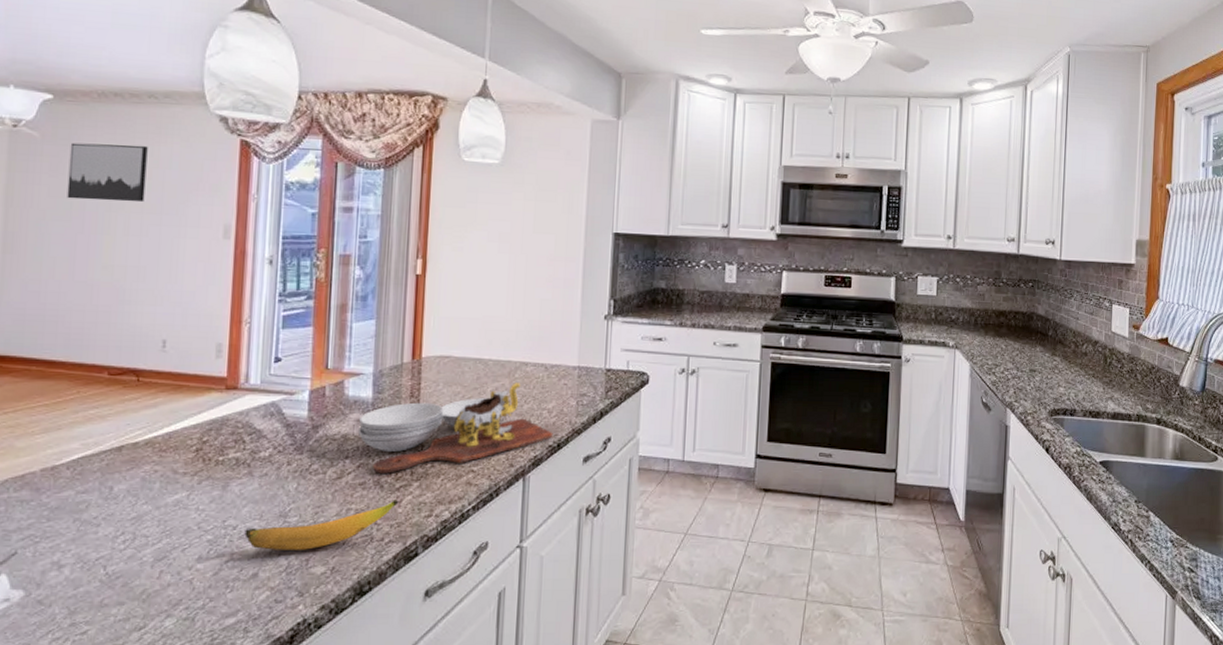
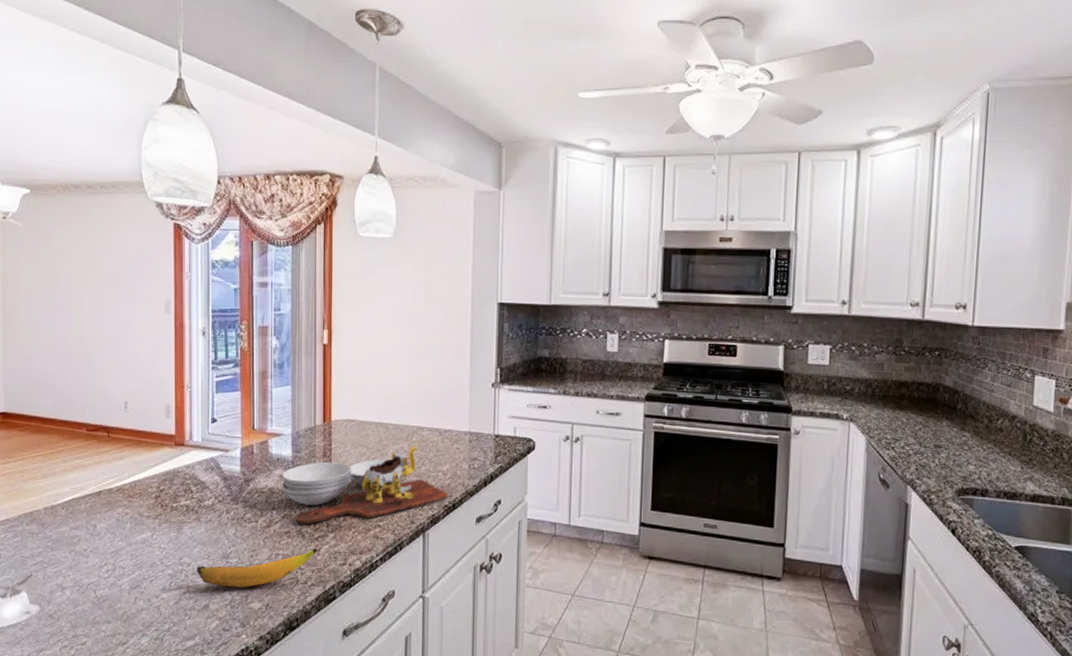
wall art: present [67,142,148,203] -> none [45,231,103,282]

